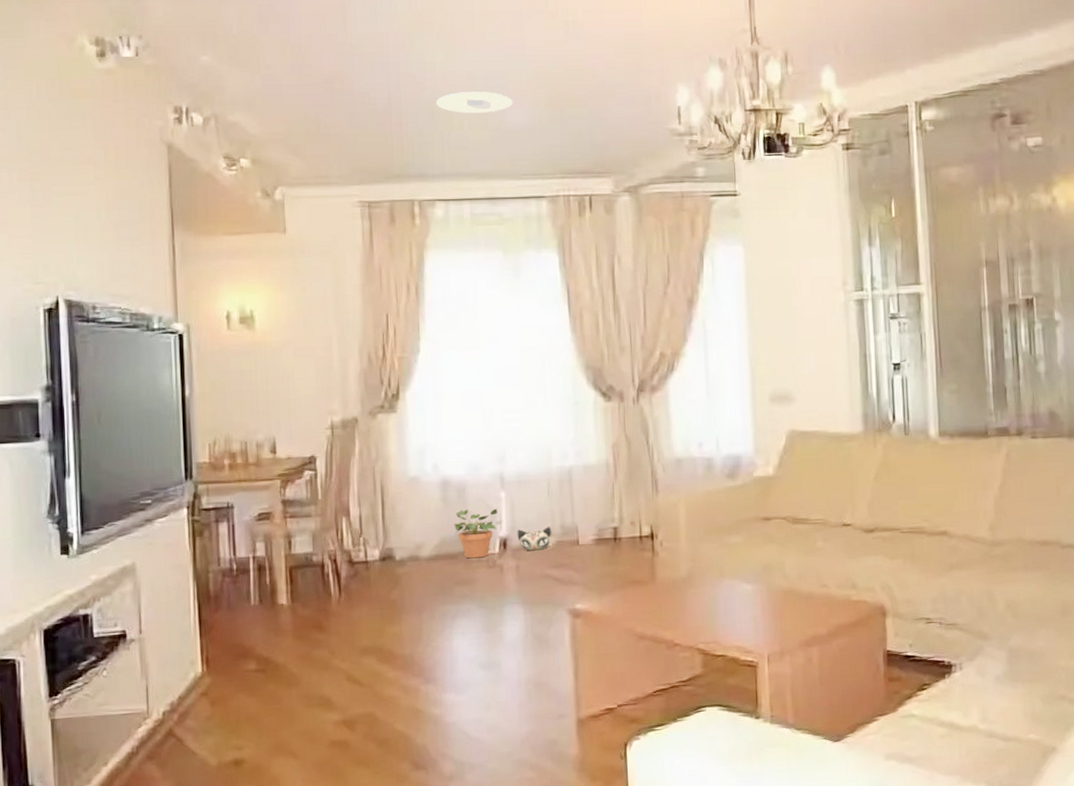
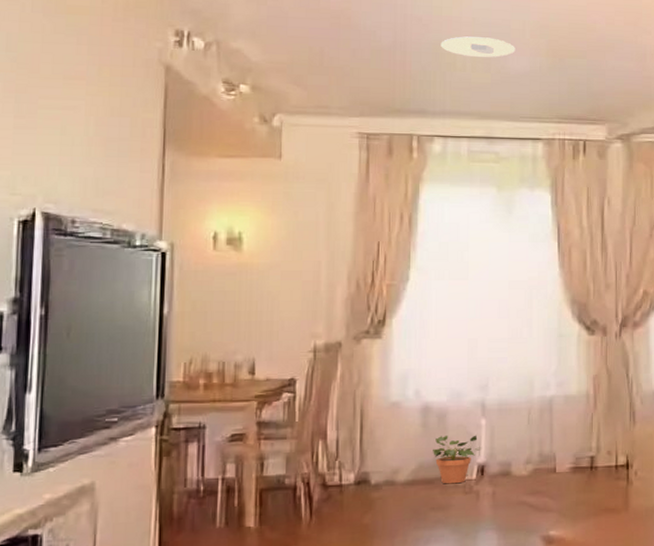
plush toy: present [517,526,552,550] -> none [495,454,529,477]

